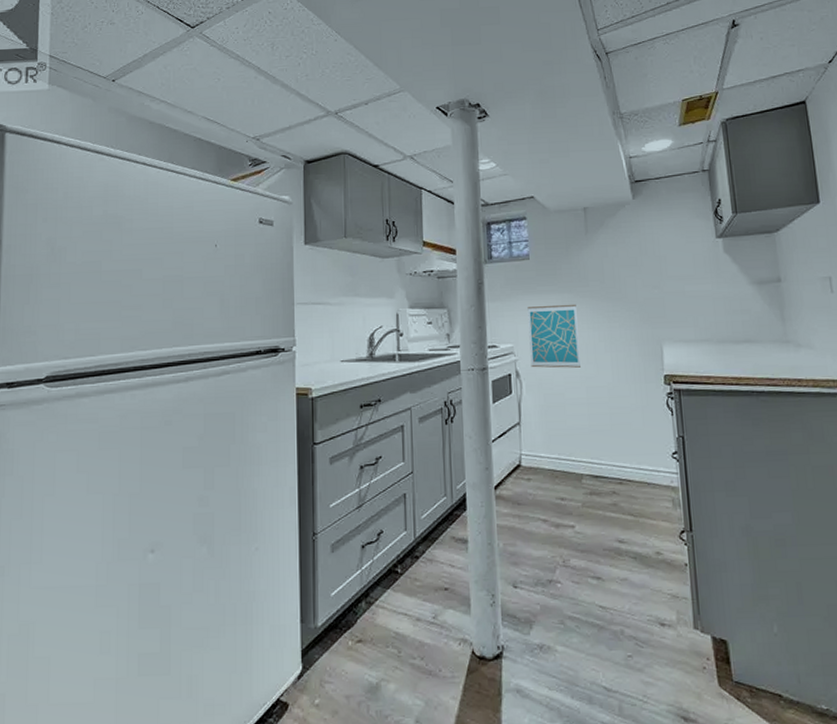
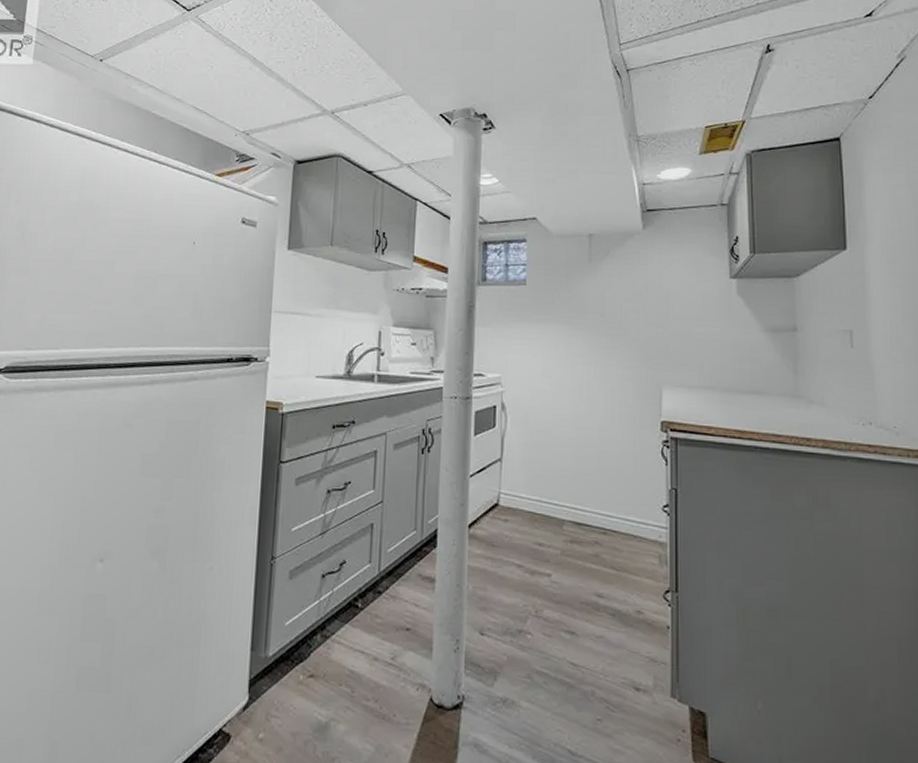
wall art: present [527,304,582,368] -> none [518,335,573,405]

